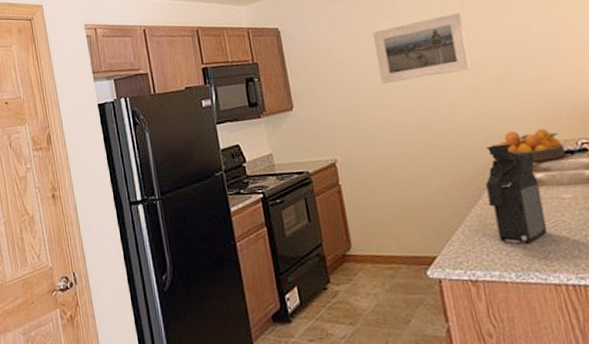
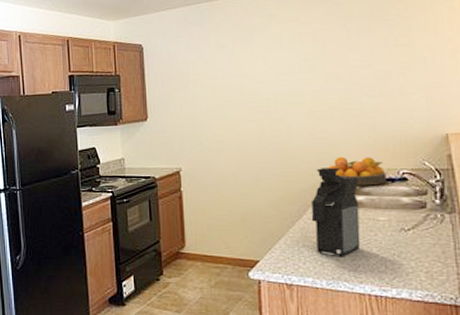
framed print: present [373,13,471,84] -> none [228,45,313,104]

